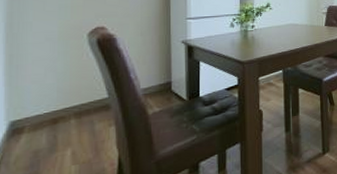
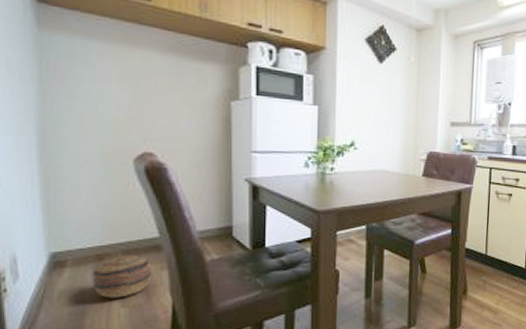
basket: none [47,115,101,158] -> present [93,254,152,298]

